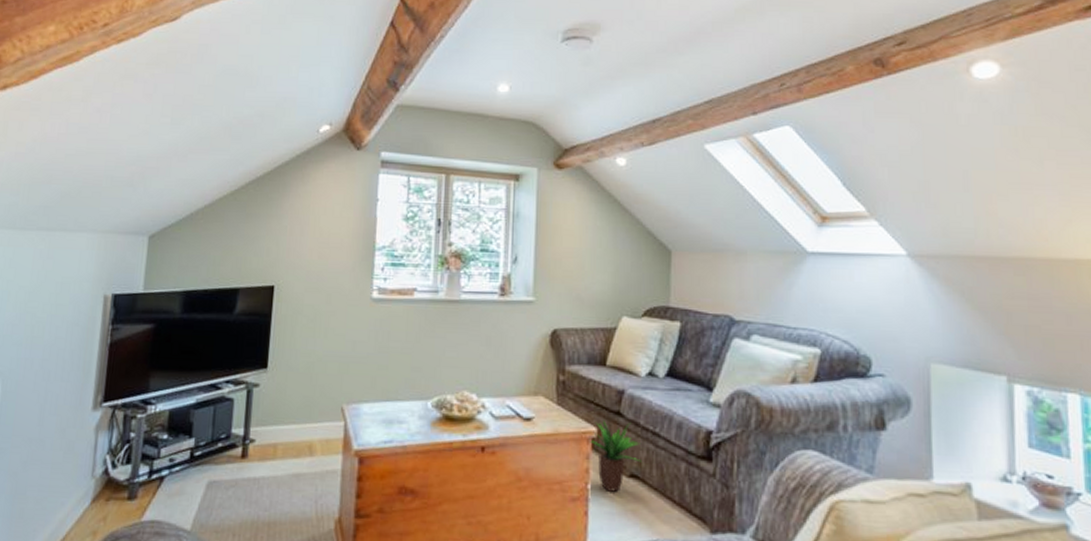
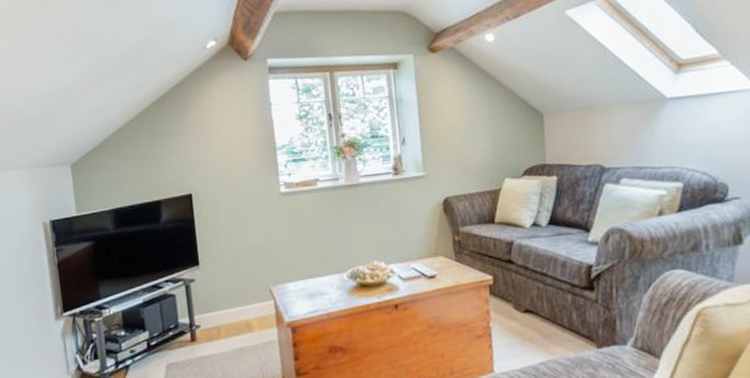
potted plant: present [589,420,642,492] -> none [486,268,534,327]

